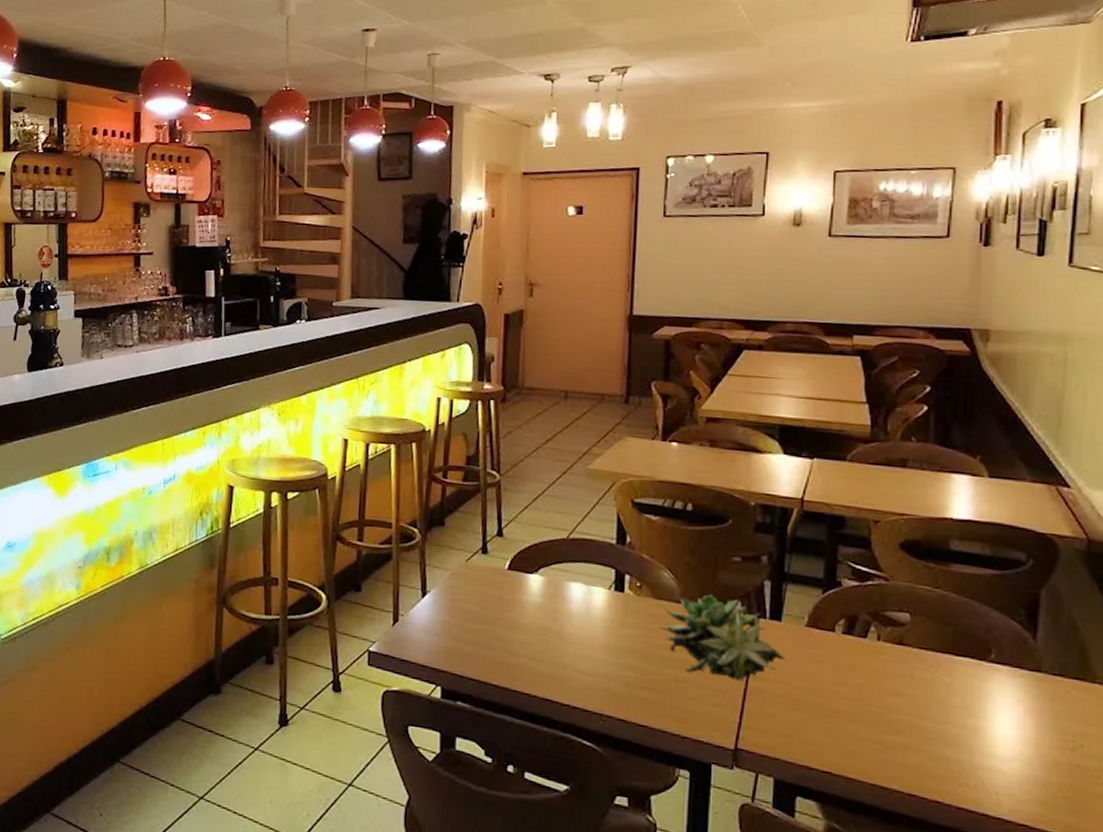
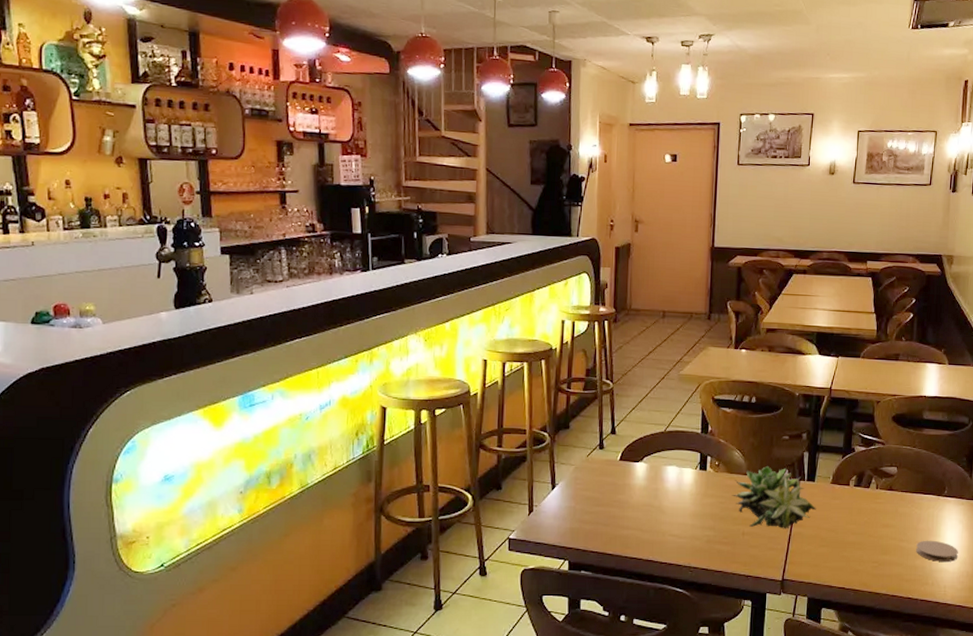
coaster: none [946,721,1018,758] -> present [916,540,958,562]

